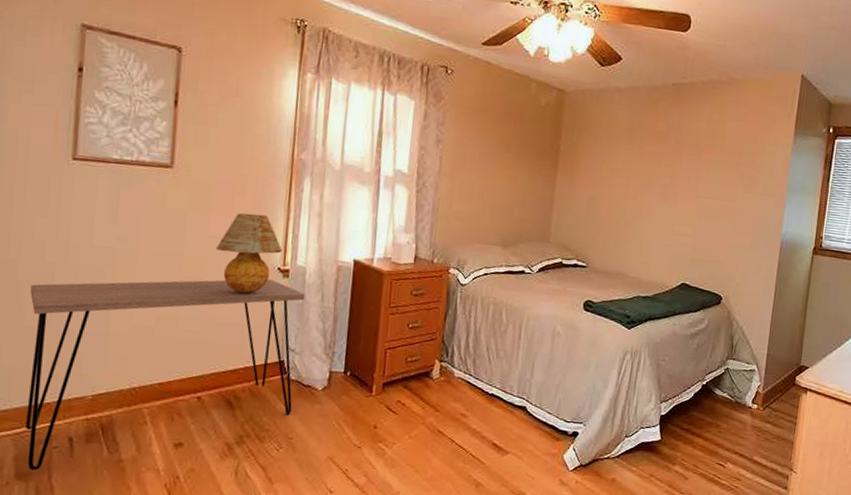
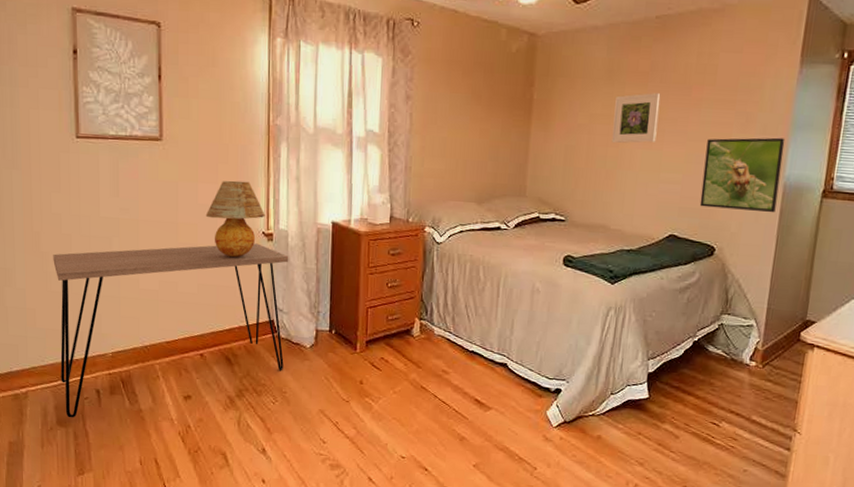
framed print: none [631,152,676,198] -> present [611,93,661,144]
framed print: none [709,196,782,267] -> present [699,137,785,213]

